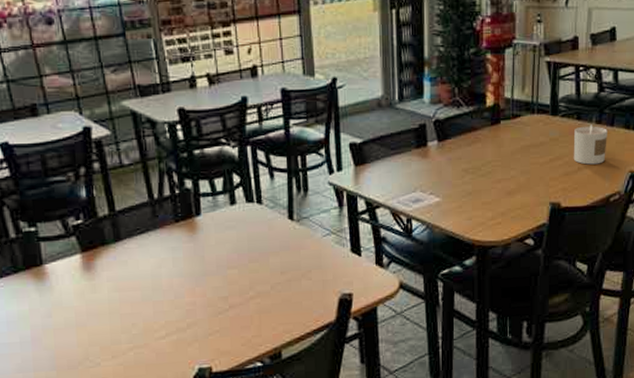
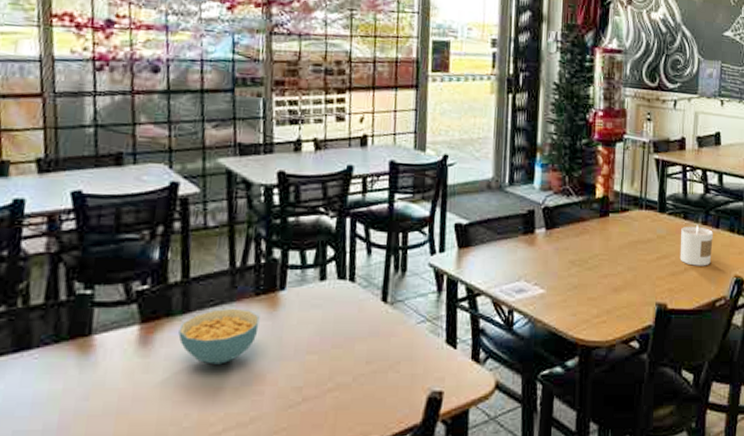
cereal bowl: none [115,234,183,283] -> present [178,308,260,364]

